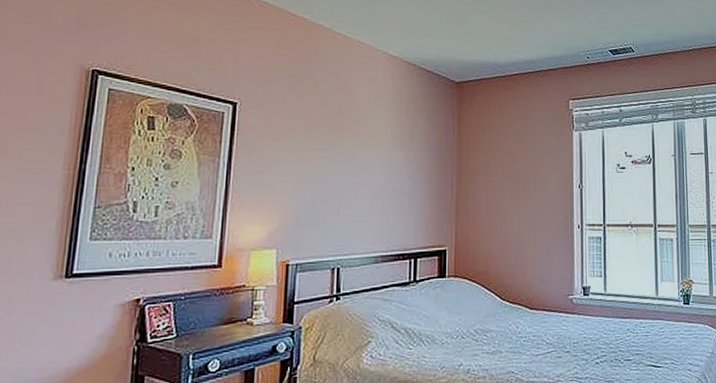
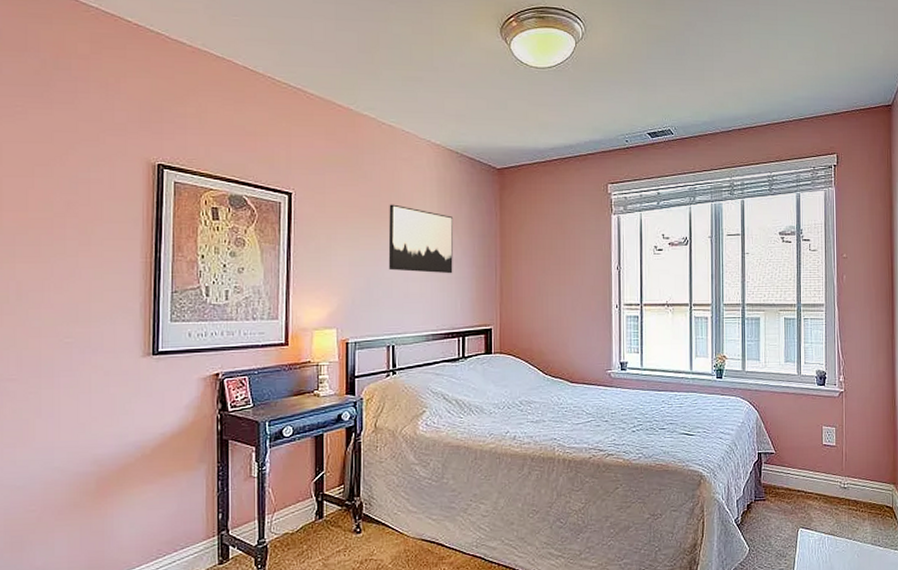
wall art: none [337,116,408,191] -> present [388,204,453,274]

